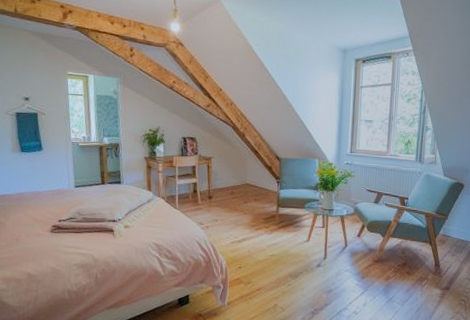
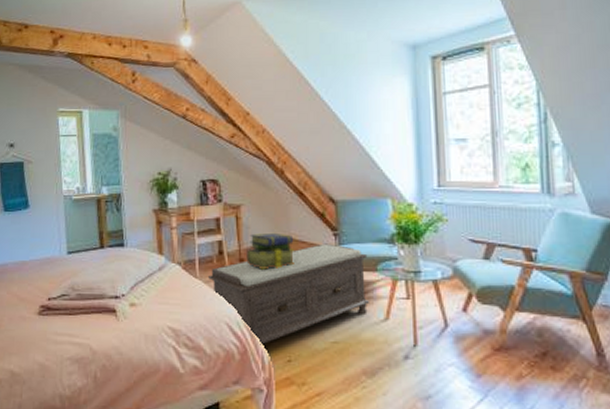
bench: none [185,188,299,257] -> present [208,243,370,345]
stack of books: none [214,178,249,205] -> present [246,232,294,270]

